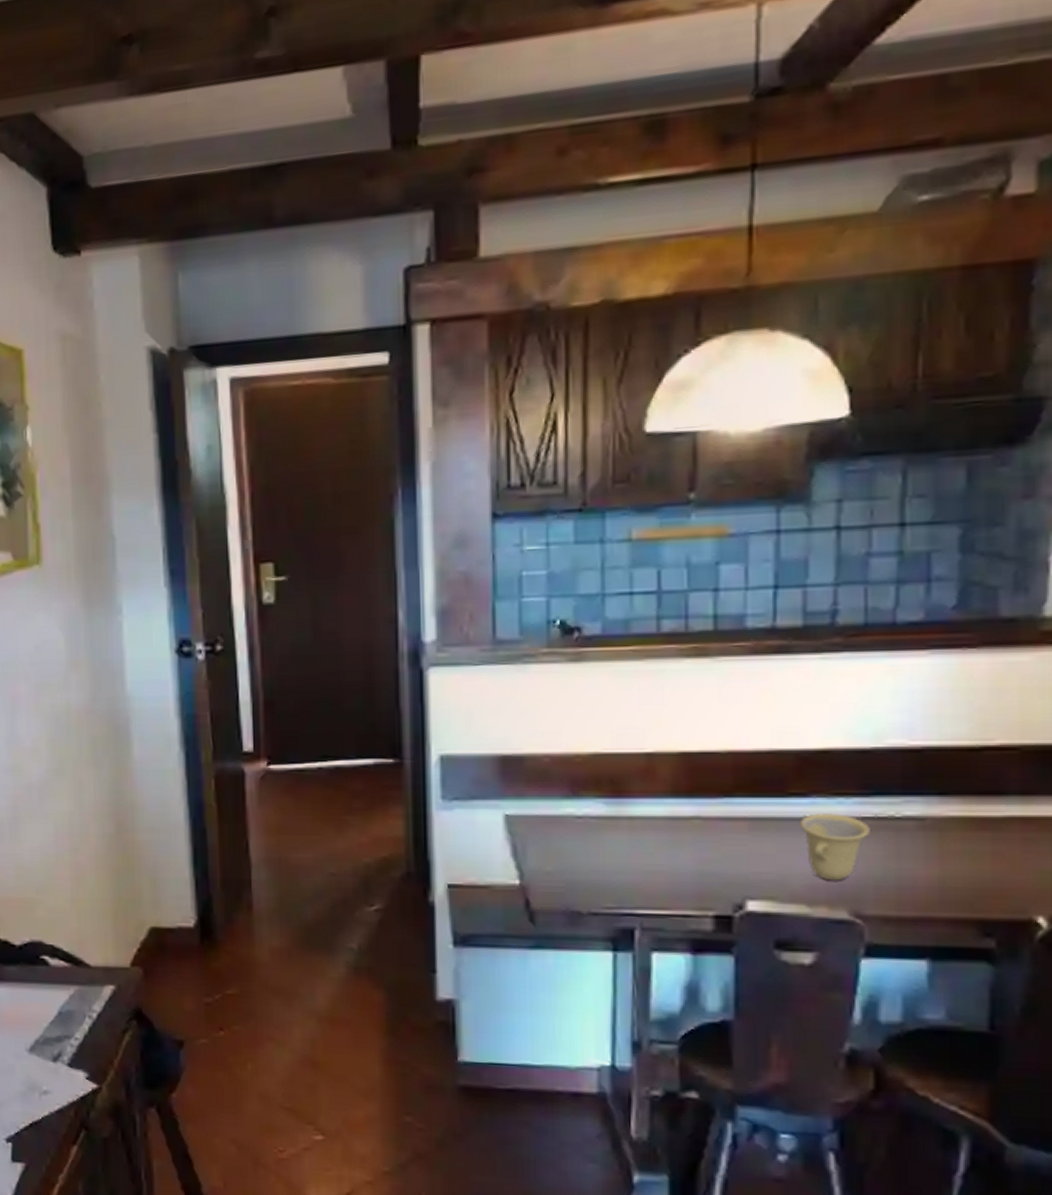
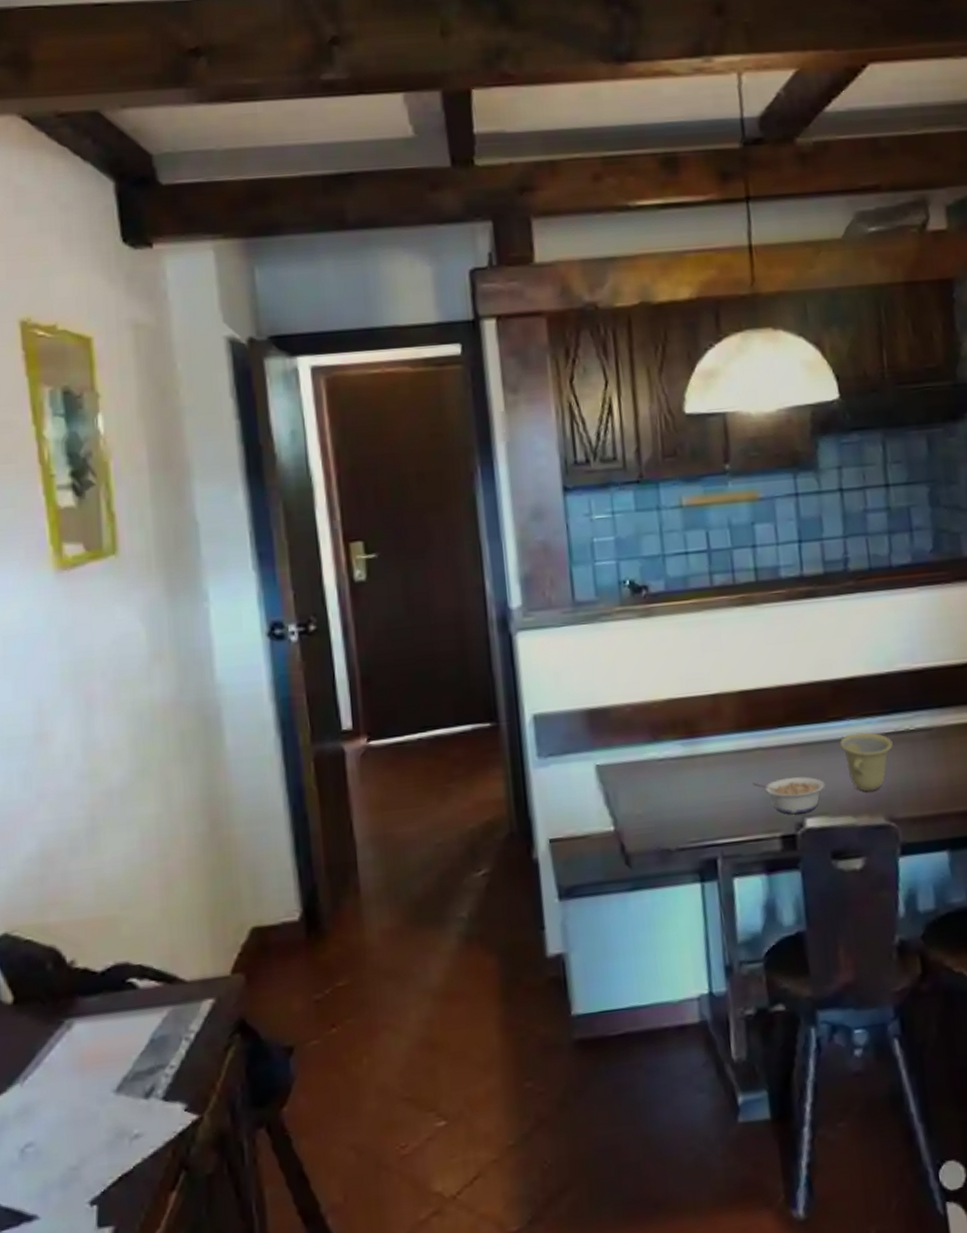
legume: none [686,853,776,895] -> present [753,776,825,814]

